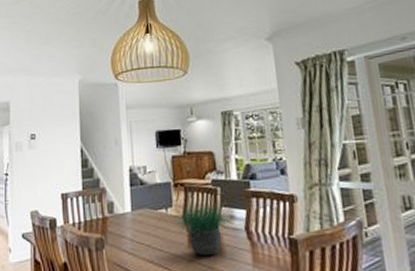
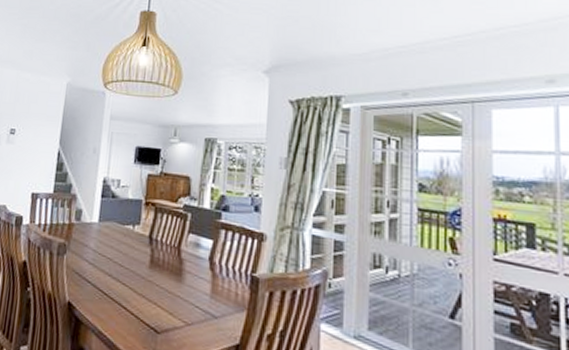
potted plant: present [176,190,233,256] -> none [141,212,198,280]

